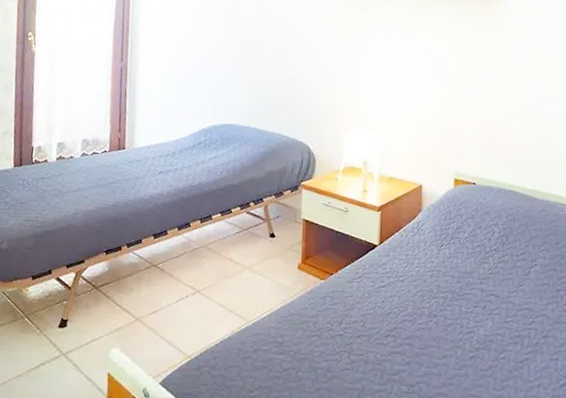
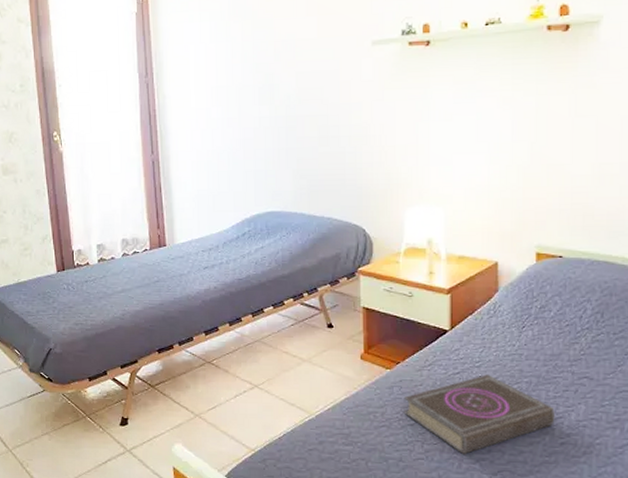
book: none [334,289,466,365] -> present [403,374,555,454]

